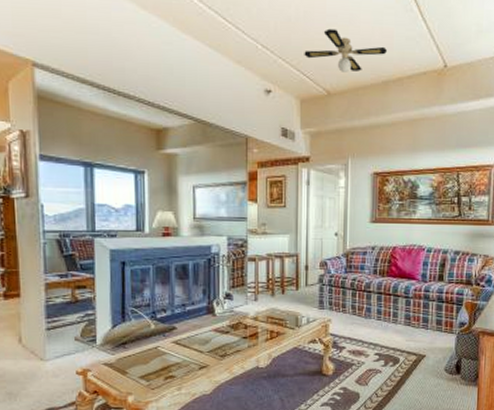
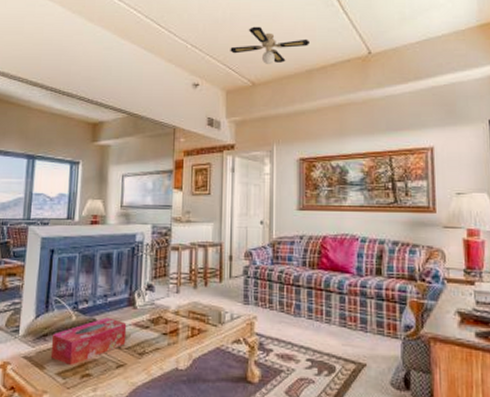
tissue box: none [131,325,207,370] -> present [50,317,127,366]

